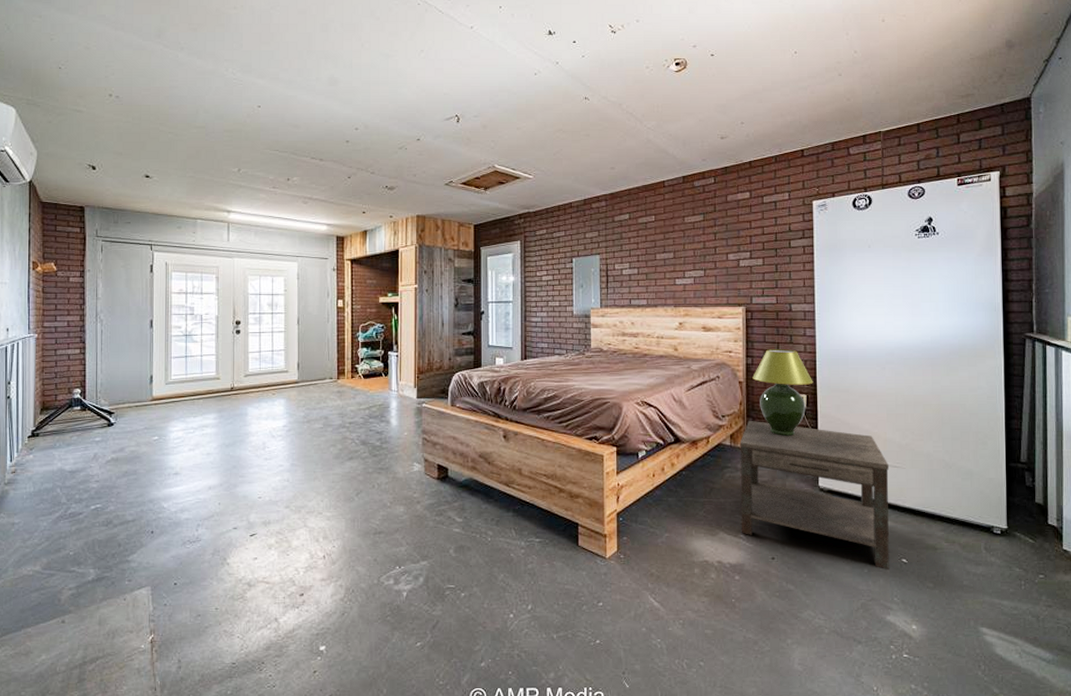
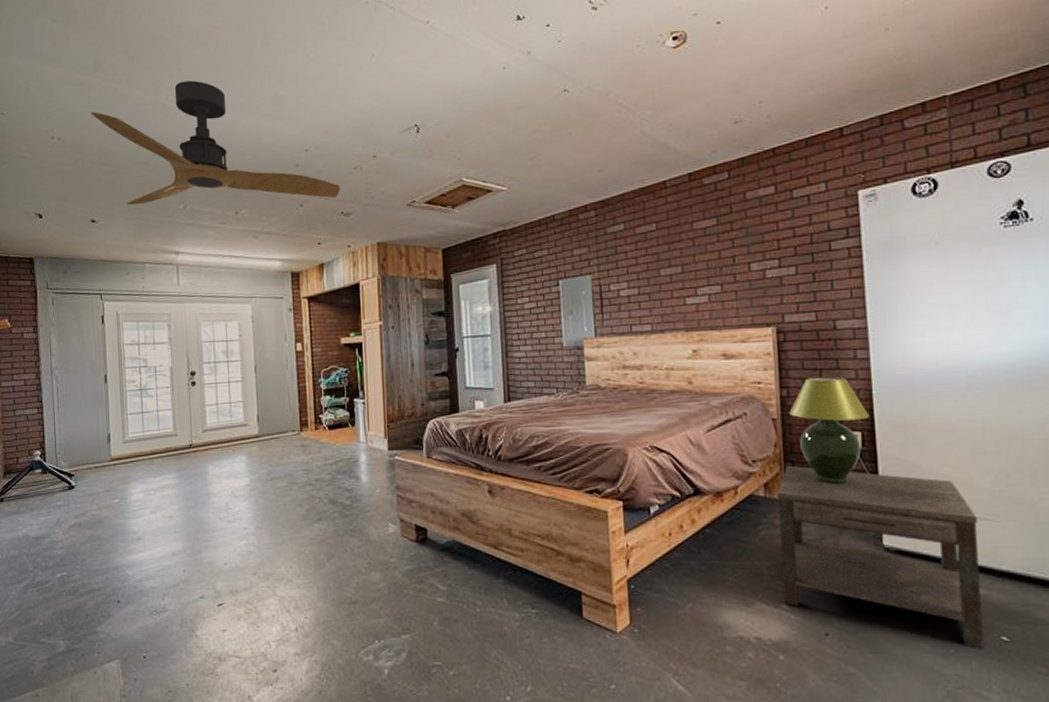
ceiling fan: none [151,56,386,173] -> present [91,80,341,206]

